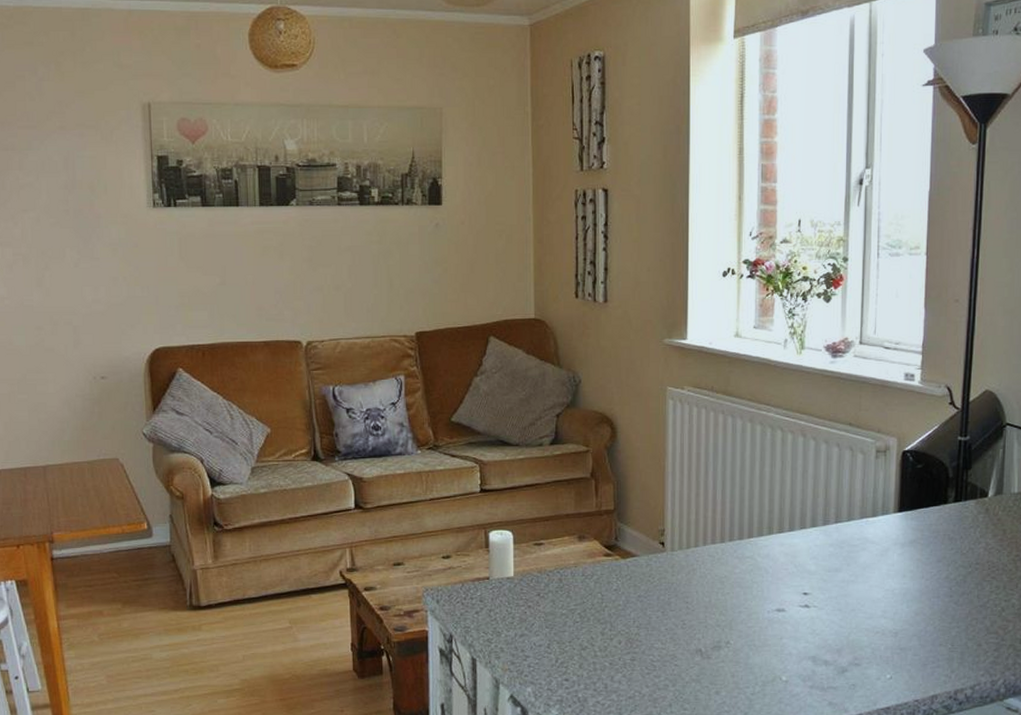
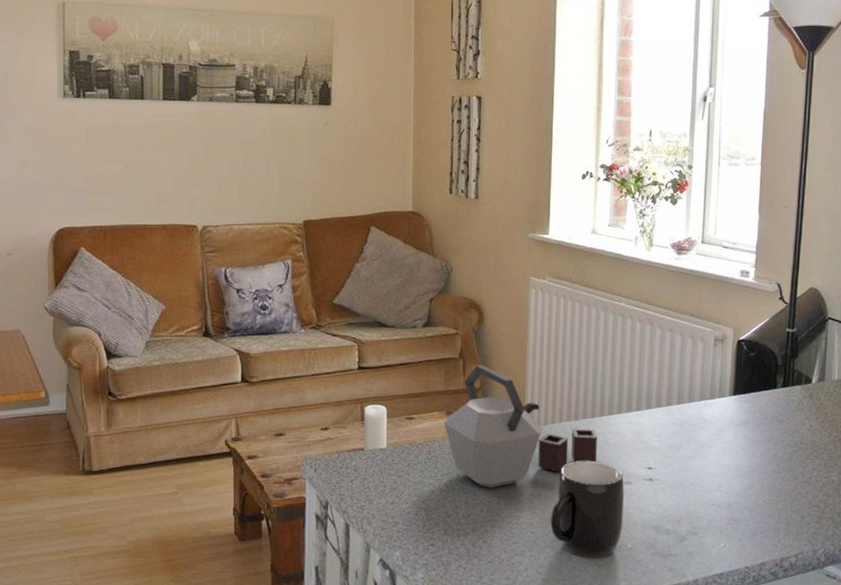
kettle: none [576,484,746,618] -> present [444,364,597,488]
mug: none [696,586,777,692] -> present [550,460,624,558]

